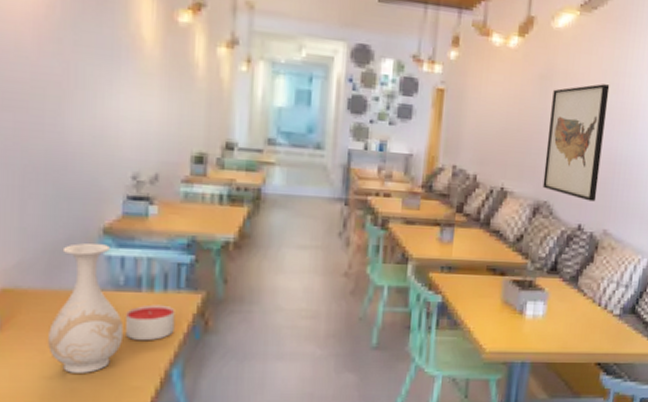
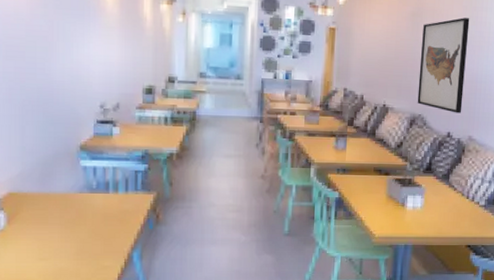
vase: present [48,243,124,373] -> none [43,157,97,256]
candle: present [126,304,175,341] -> none [98,203,134,231]

